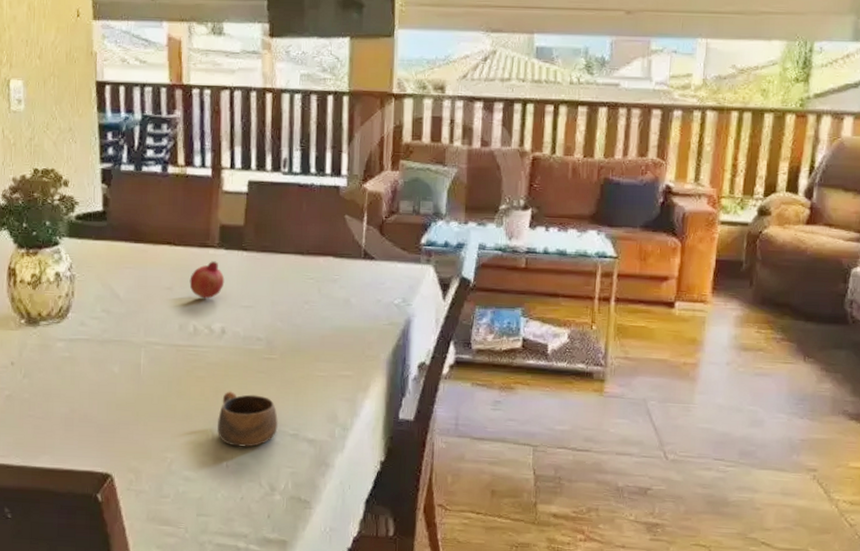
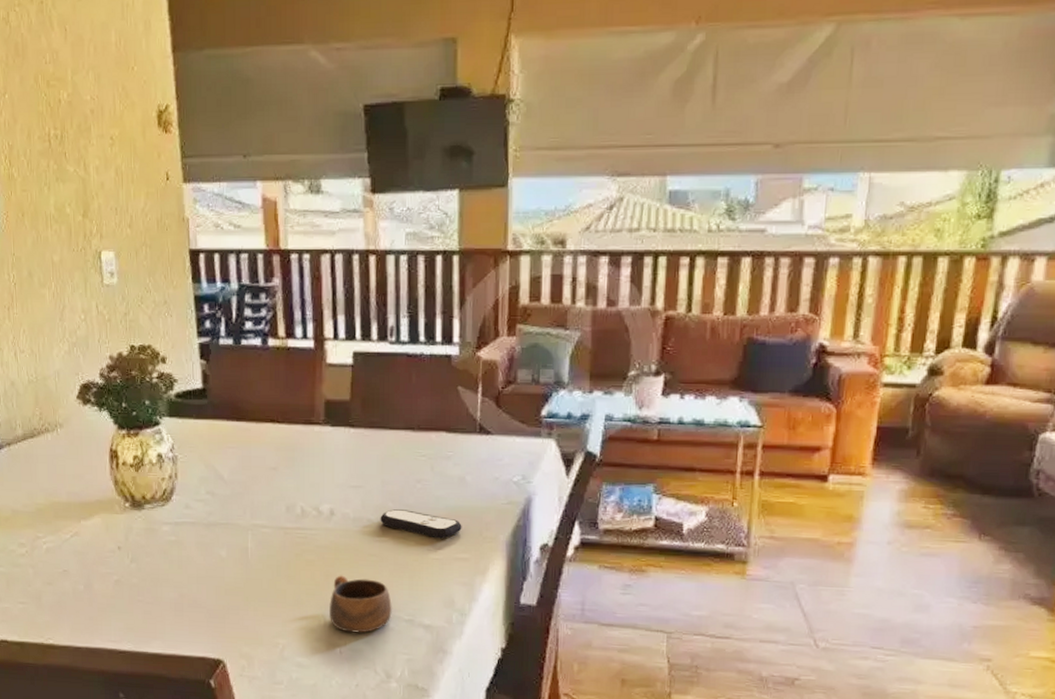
fruit: present [189,261,225,299] -> none [295,439,332,479]
remote control: none [269,328,346,357] -> present [380,509,462,539]

